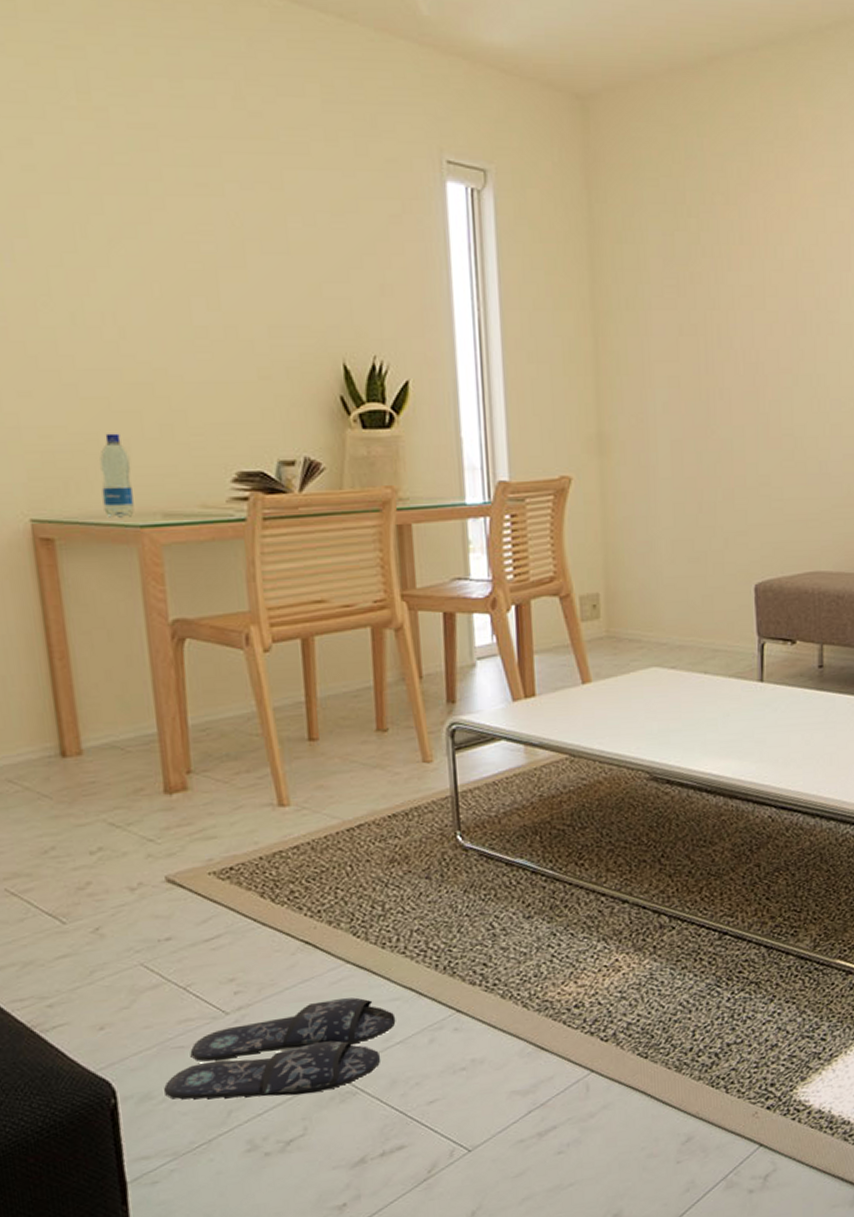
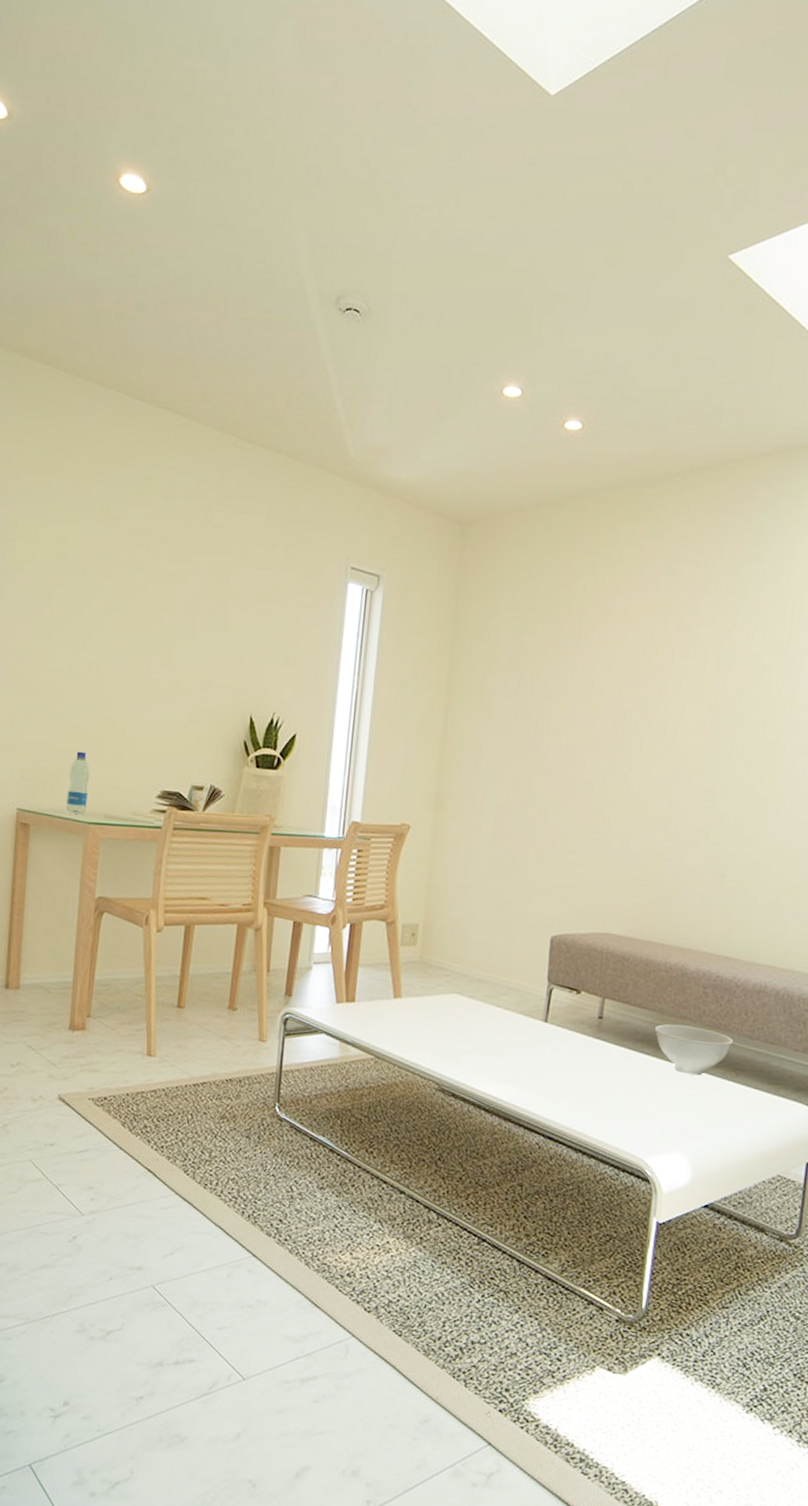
slippers: present [164,997,396,1100] -> none [28,1221,205,1297]

